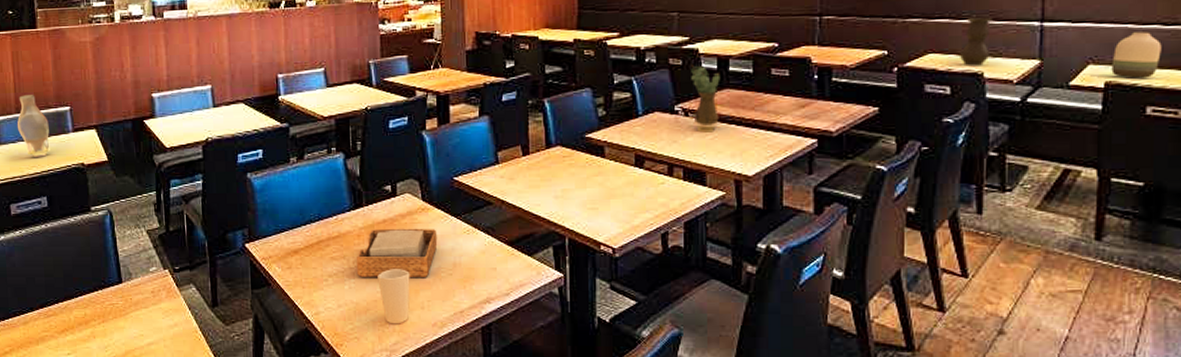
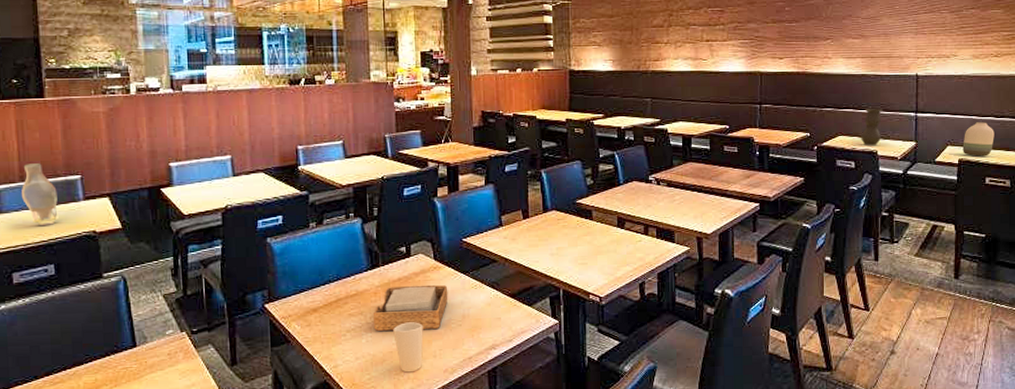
vase: present [691,64,720,133] -> none [662,141,685,199]

